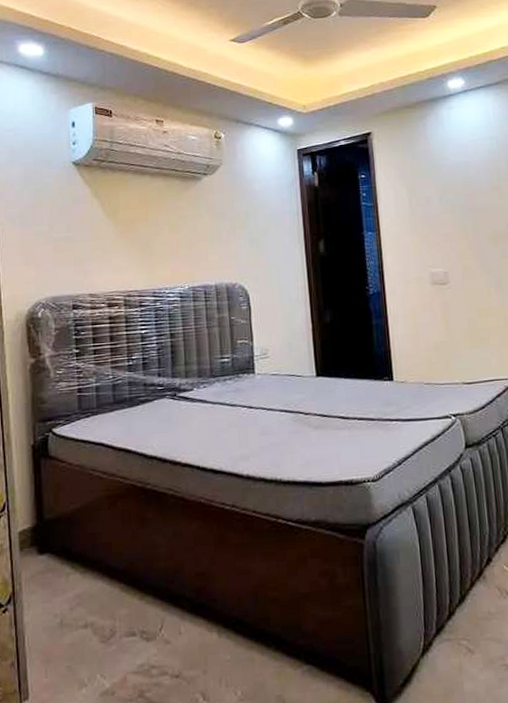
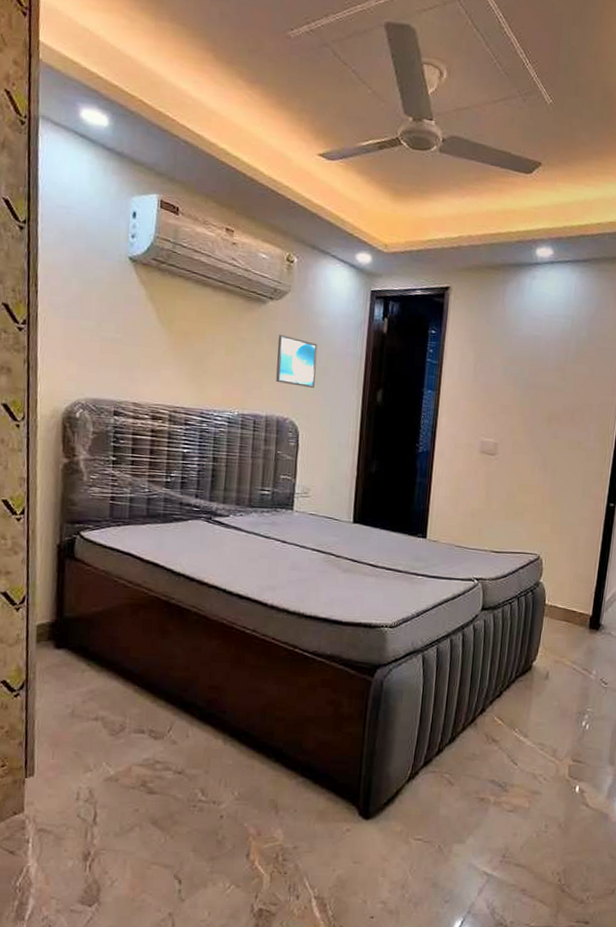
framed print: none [216,205,257,251] -> present [276,334,318,388]

